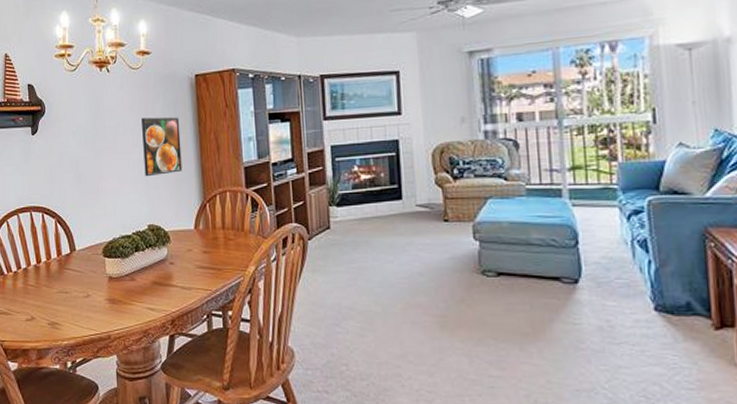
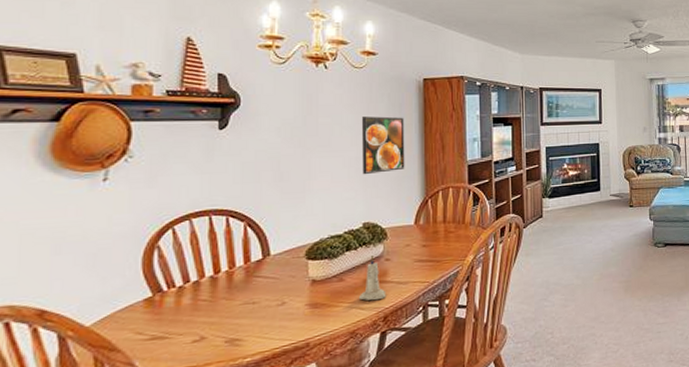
candle: none [148,257,173,303] -> present [358,254,386,301]

